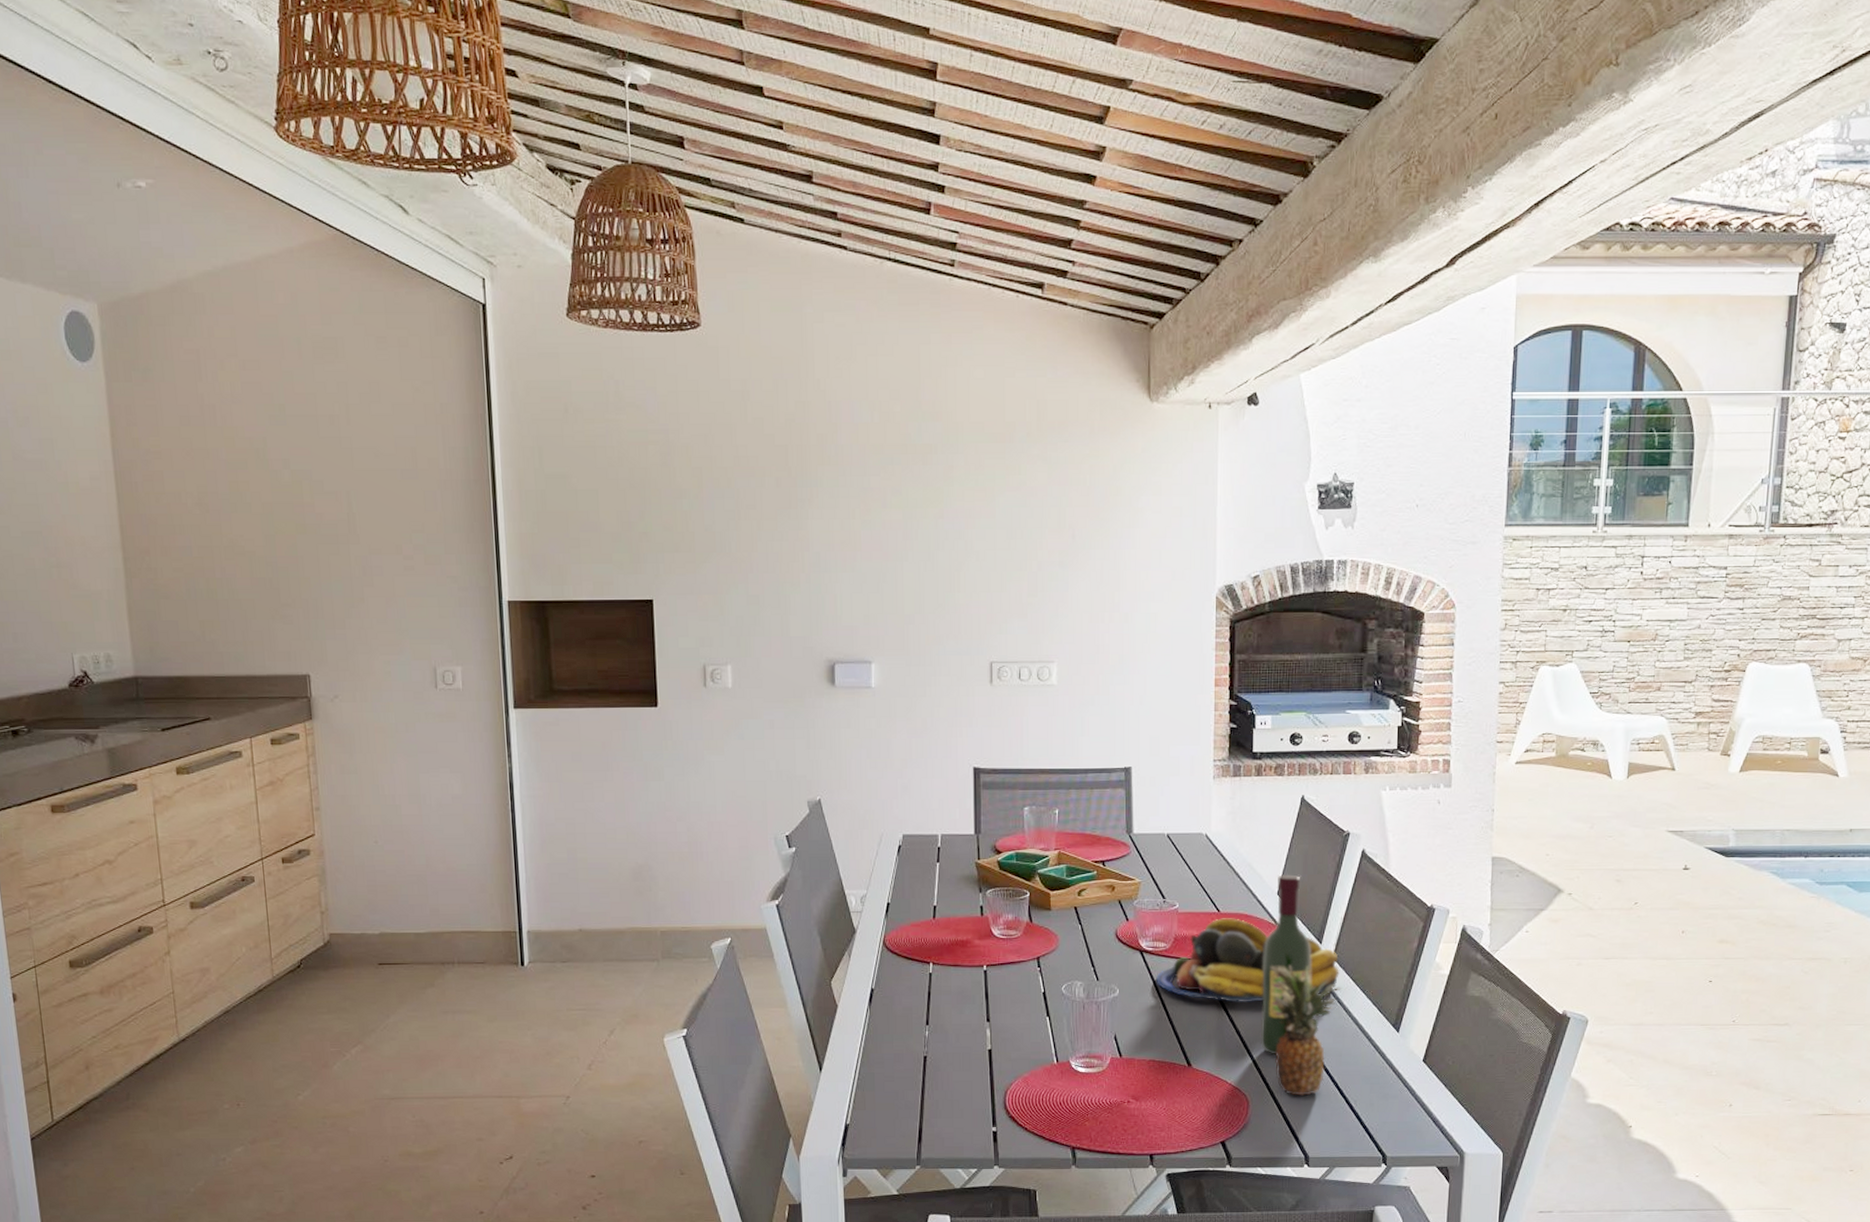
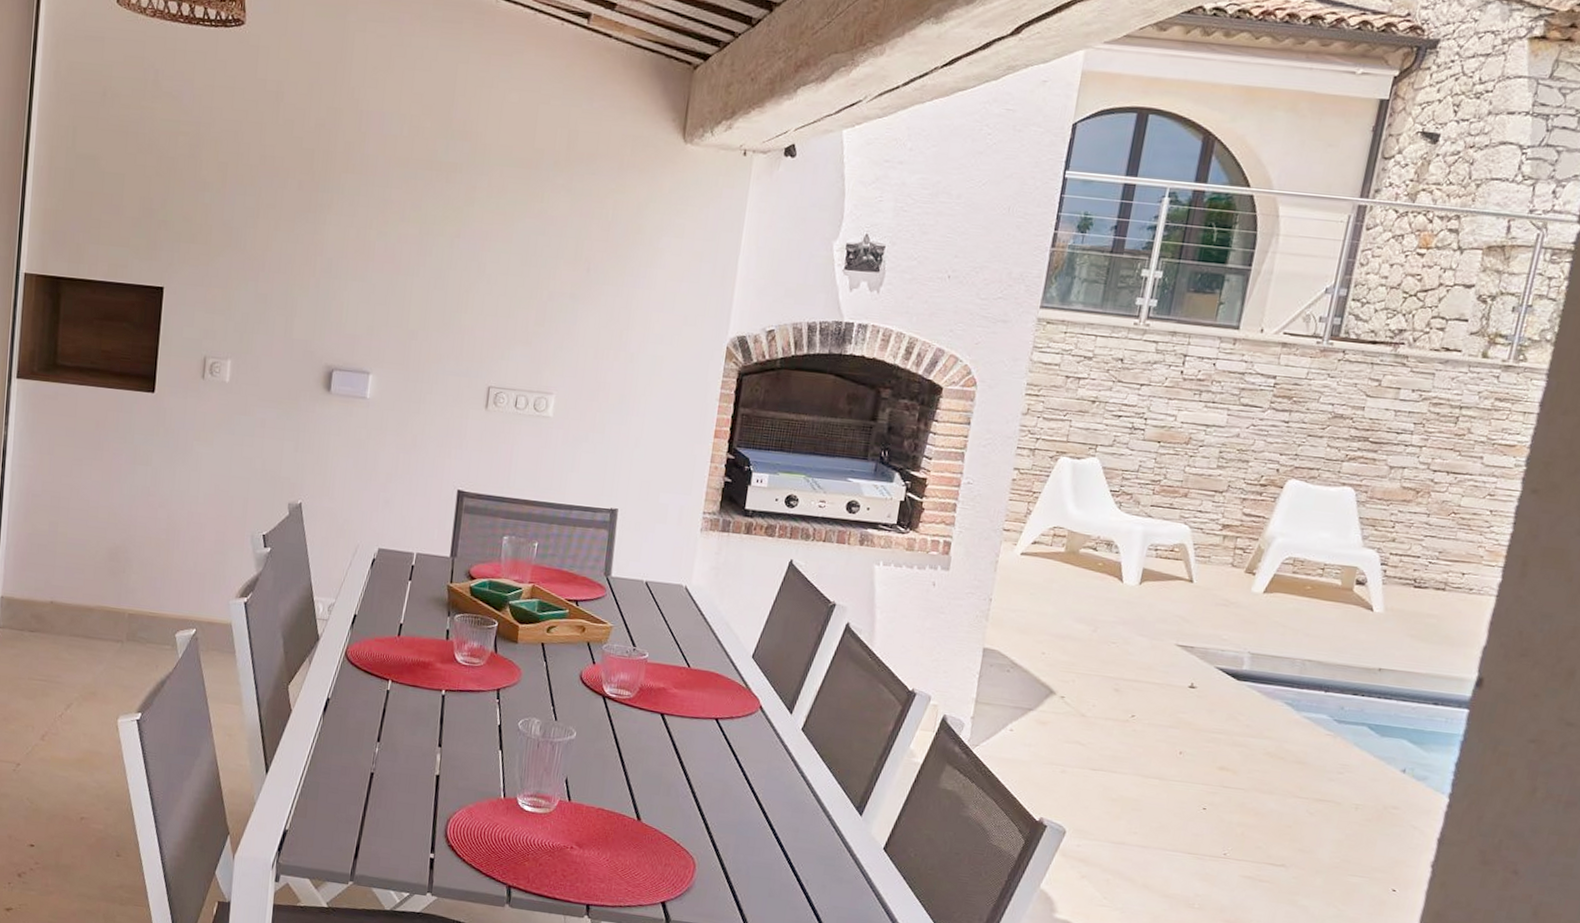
fruit bowl: present [1156,918,1339,1002] -> none [615,674,808,765]
wine bottle: present [1260,874,1312,1055] -> none [714,638,780,822]
fruit: present [1270,964,1341,1096] -> none [727,730,807,868]

